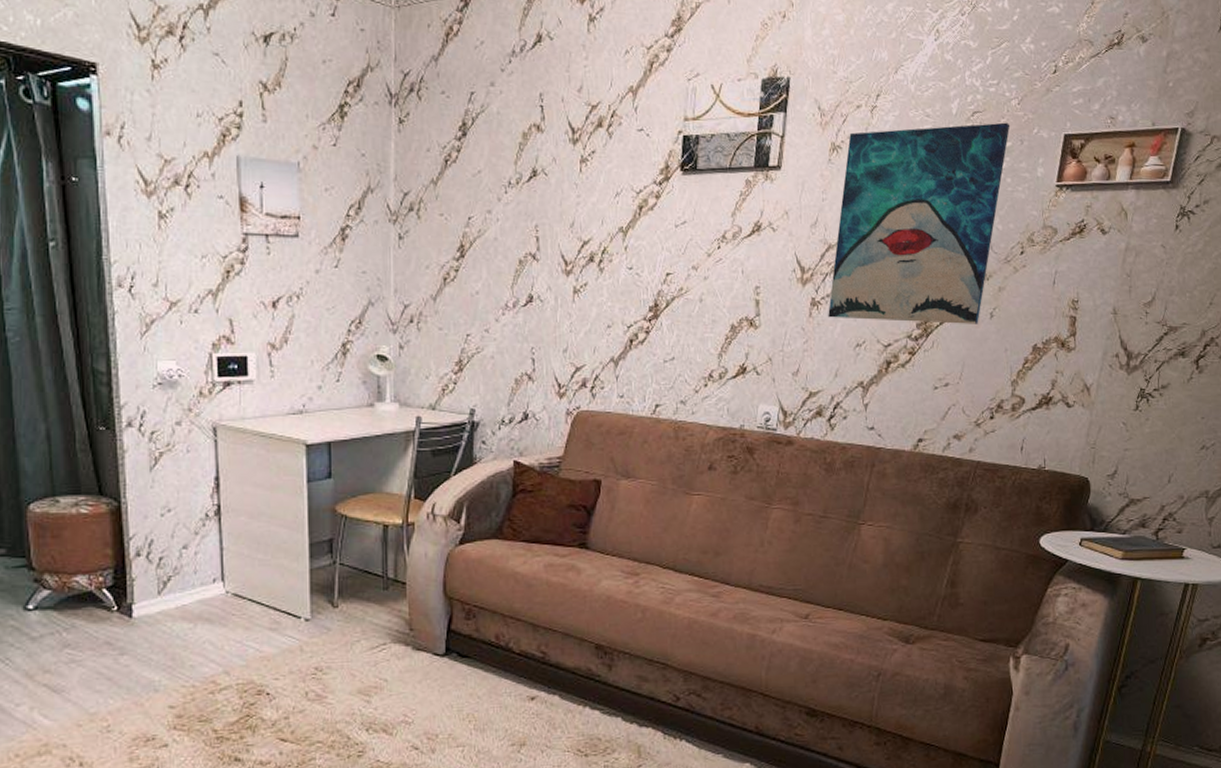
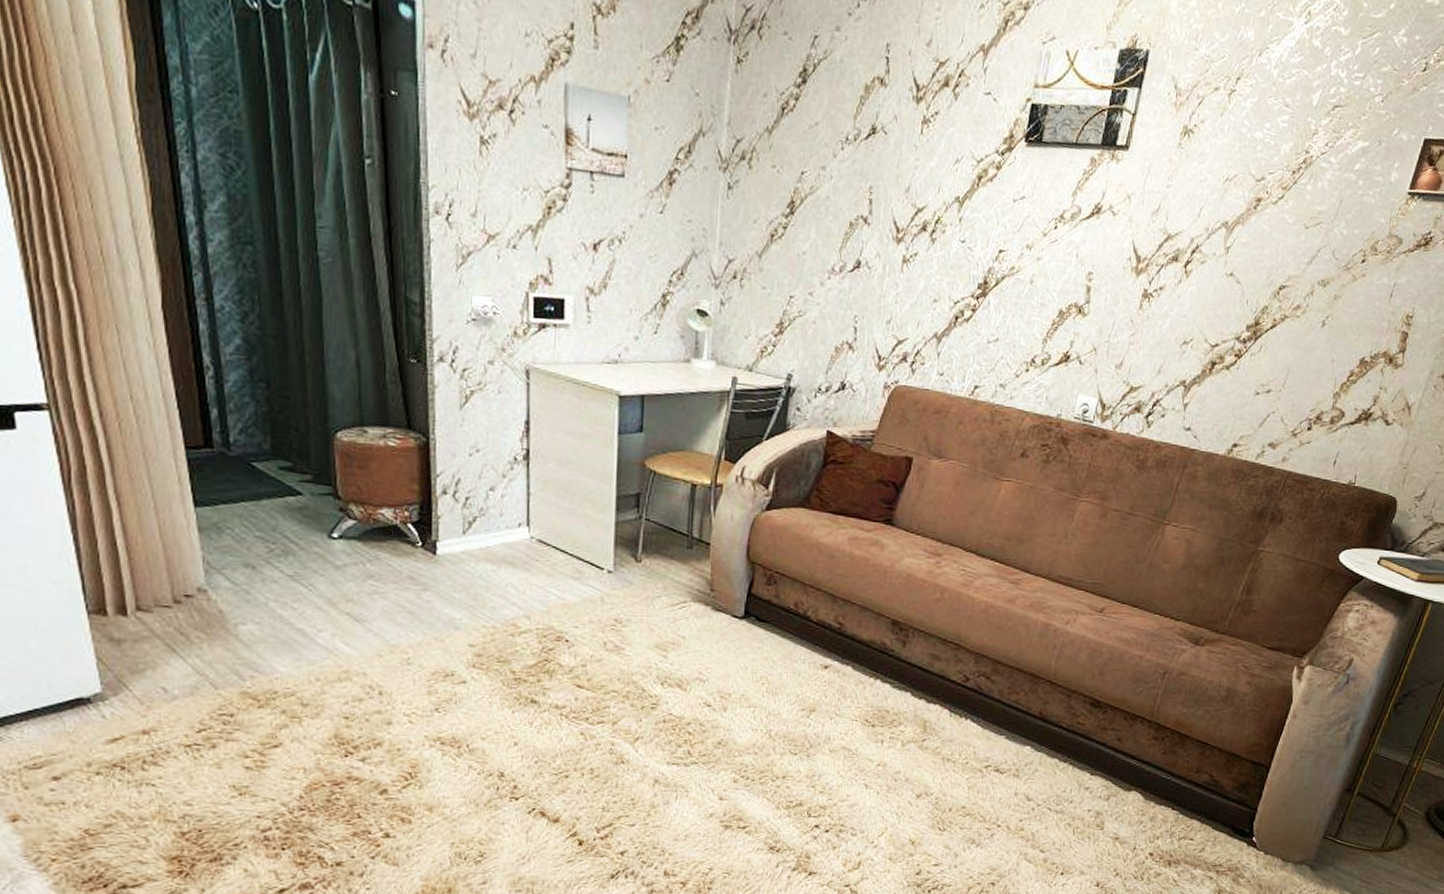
wall art: present [828,122,1010,324] -> none [1158,116,1371,332]

